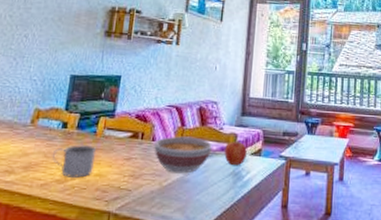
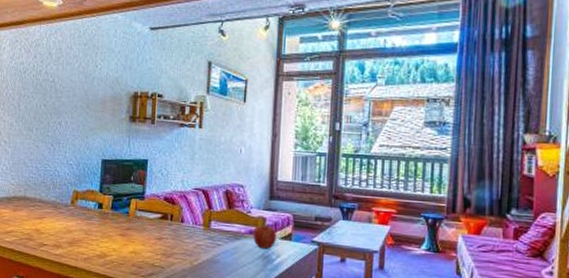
mug: present [52,144,97,179] -> none [91,223,131,255]
bowl: present [154,136,212,174] -> none [183,218,240,255]

